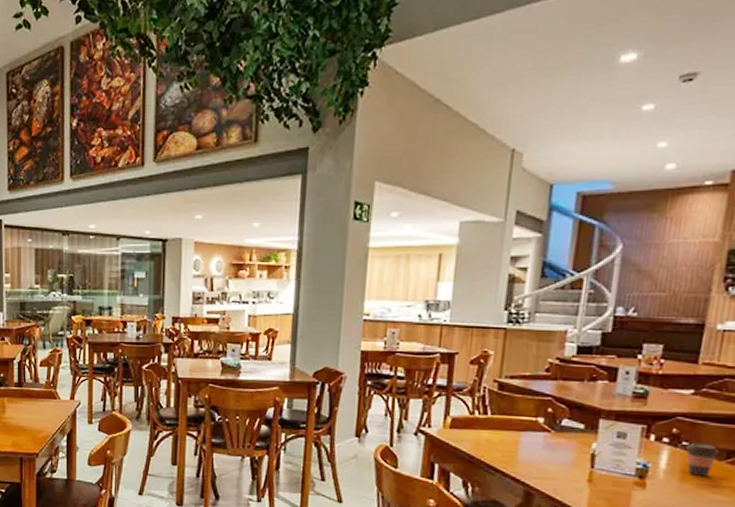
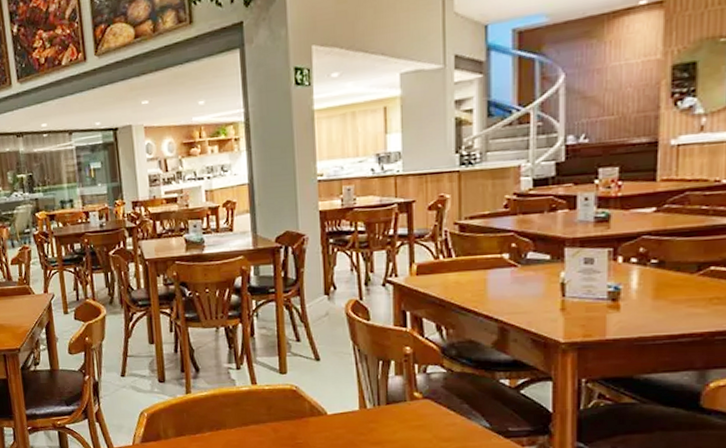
coffee cup: present [685,442,720,476] -> none [654,258,690,292]

